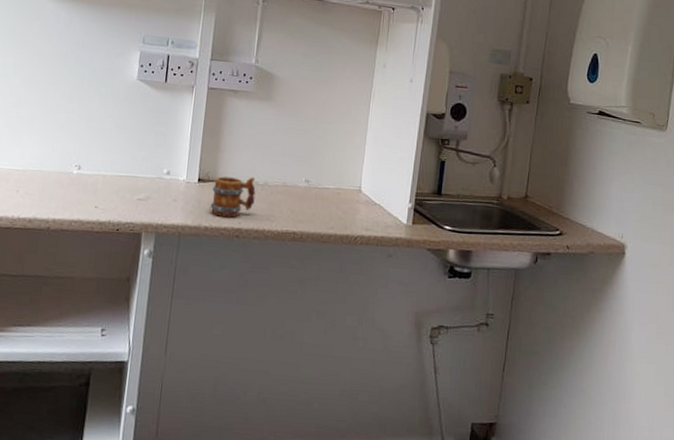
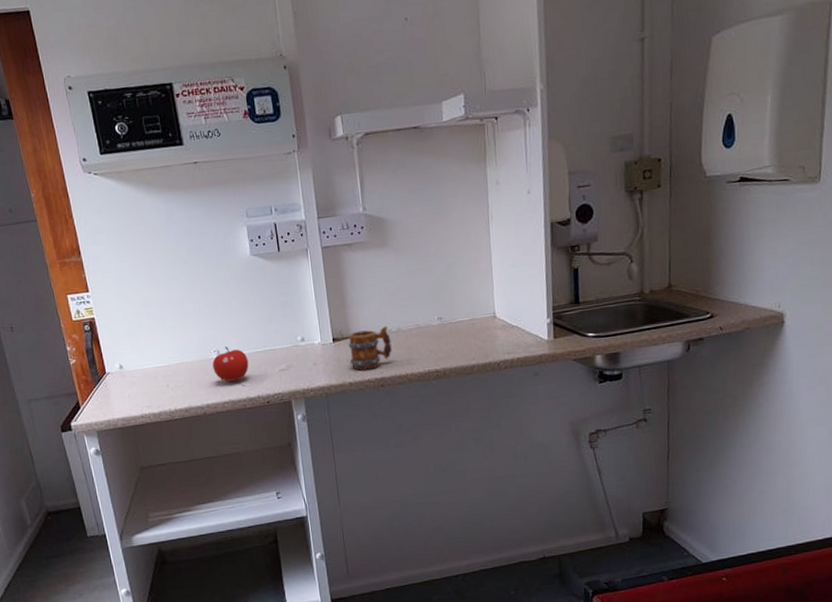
fruit: none [69,164,109,201] -> present [212,347,249,382]

